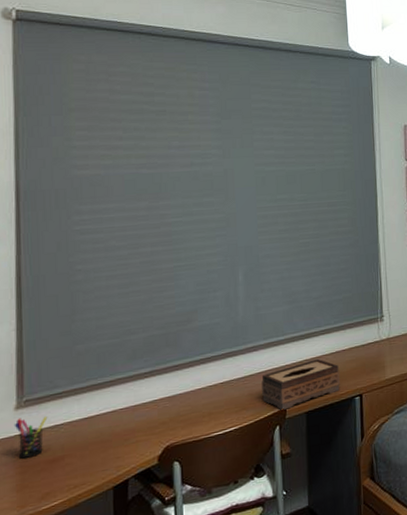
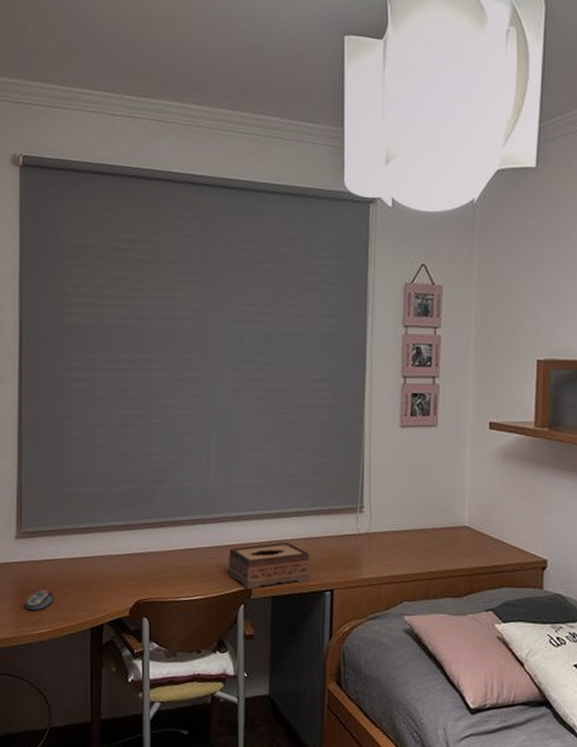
pen holder: present [14,416,48,459] -> none [14,547,40,585]
computer mouse: none [30,457,67,485] -> present [25,589,54,611]

